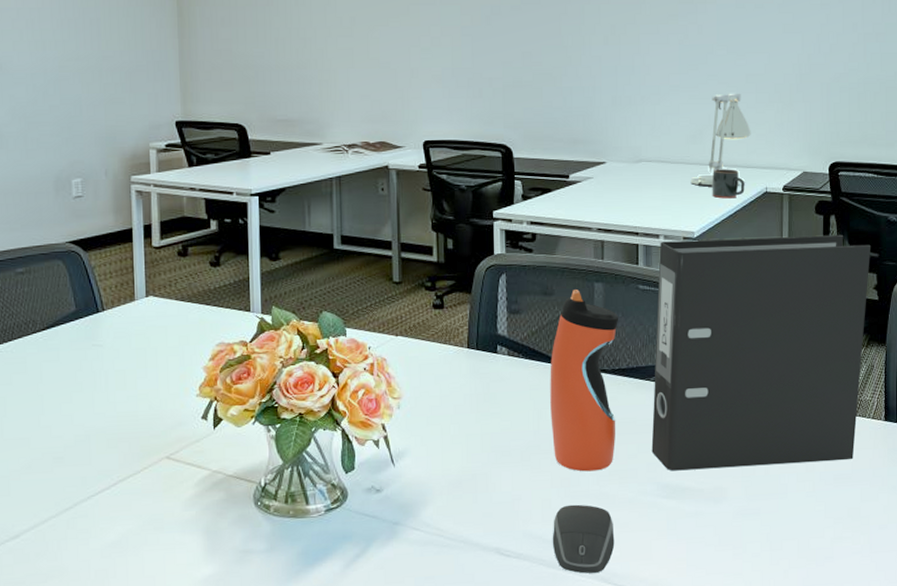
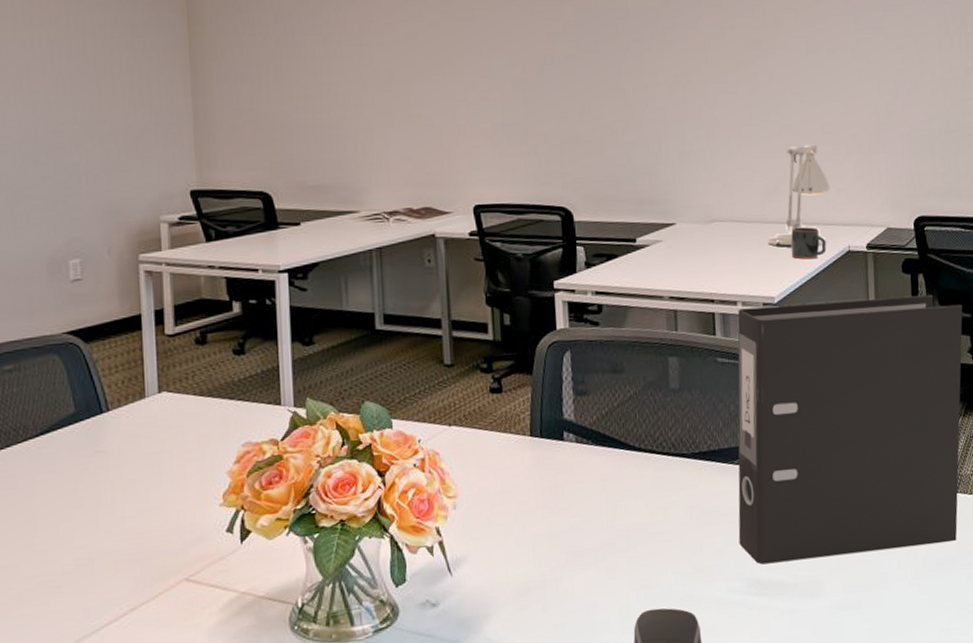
water bottle: present [550,290,619,472] -> none [623,365,699,571]

